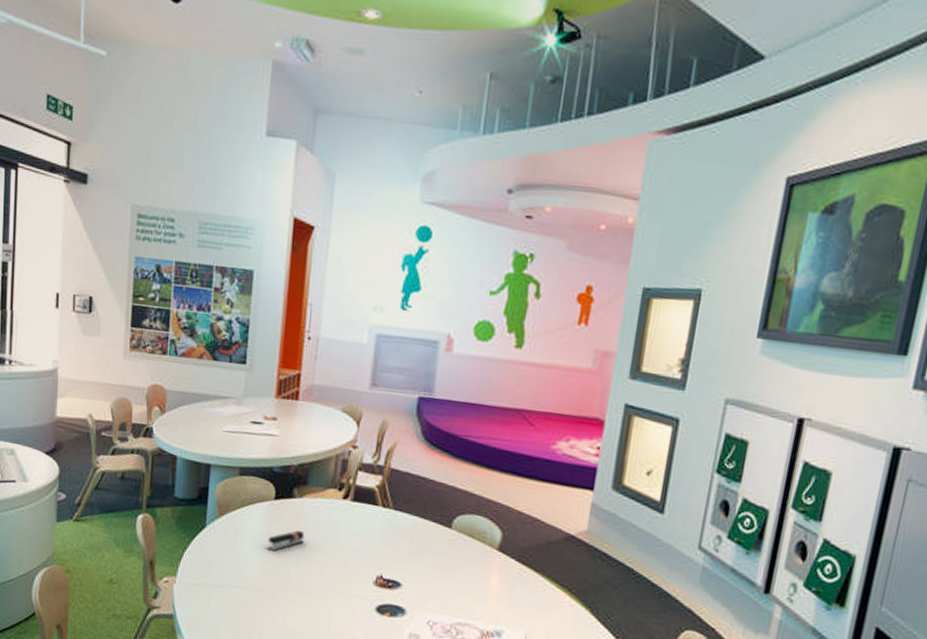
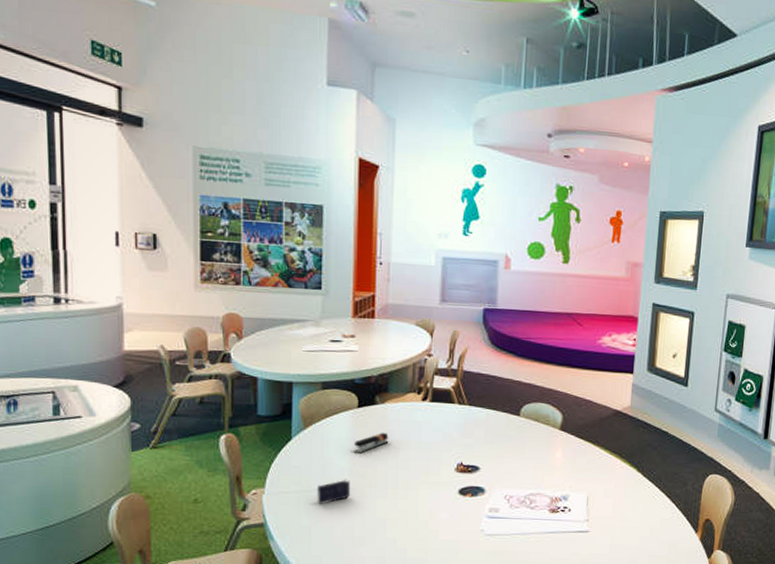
crayon box: none [226,578,261,603] -> present [316,479,351,504]

